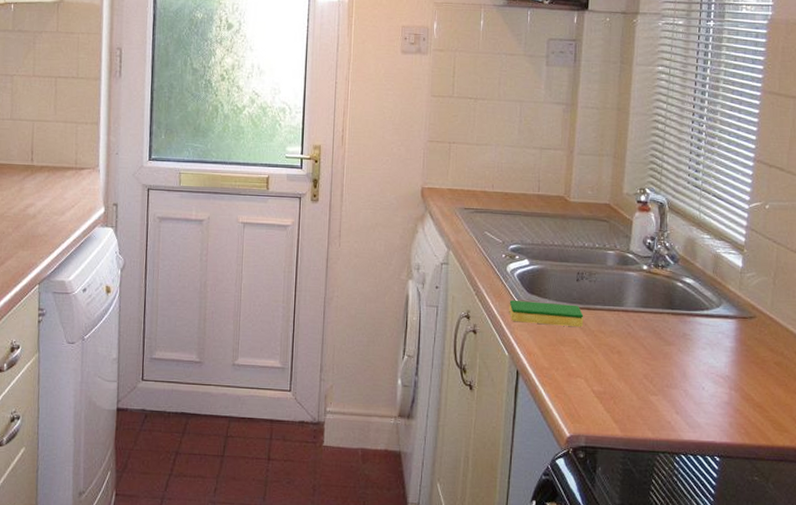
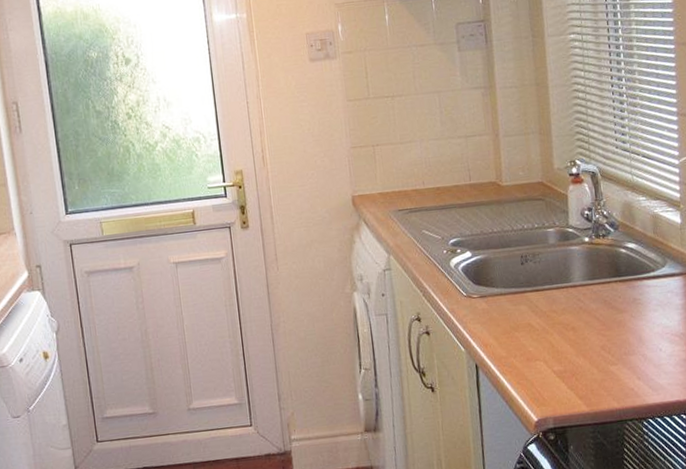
dish sponge: present [509,299,584,328] -> none [457,289,535,316]

